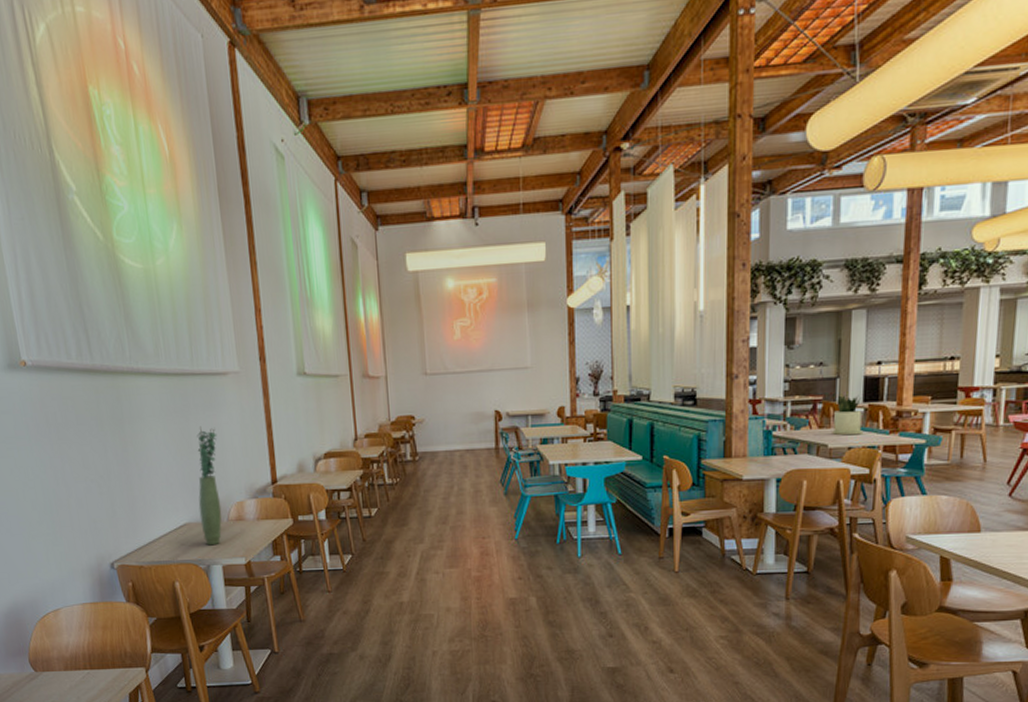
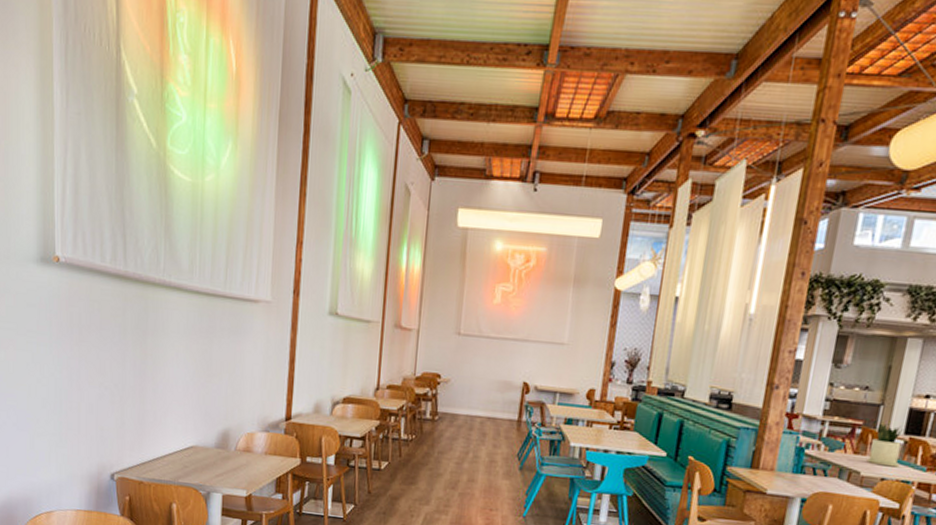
vase: present [197,426,222,546] -> none [207,350,239,473]

